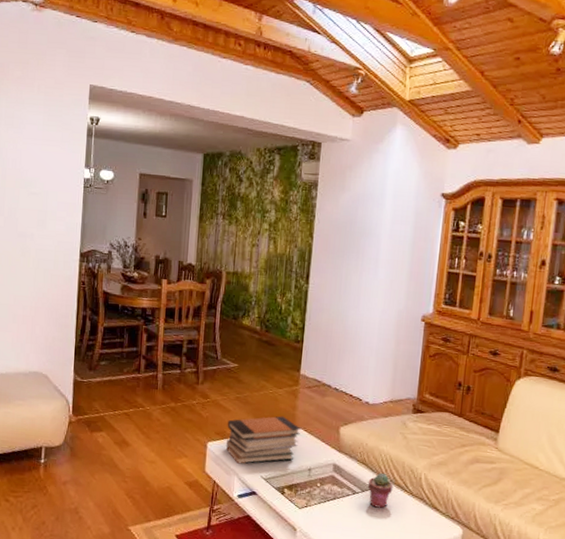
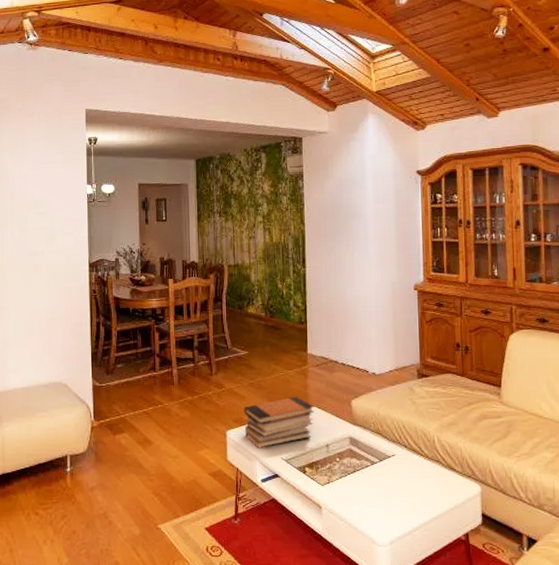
potted succulent: present [367,473,393,508] -> none [384,441,409,475]

